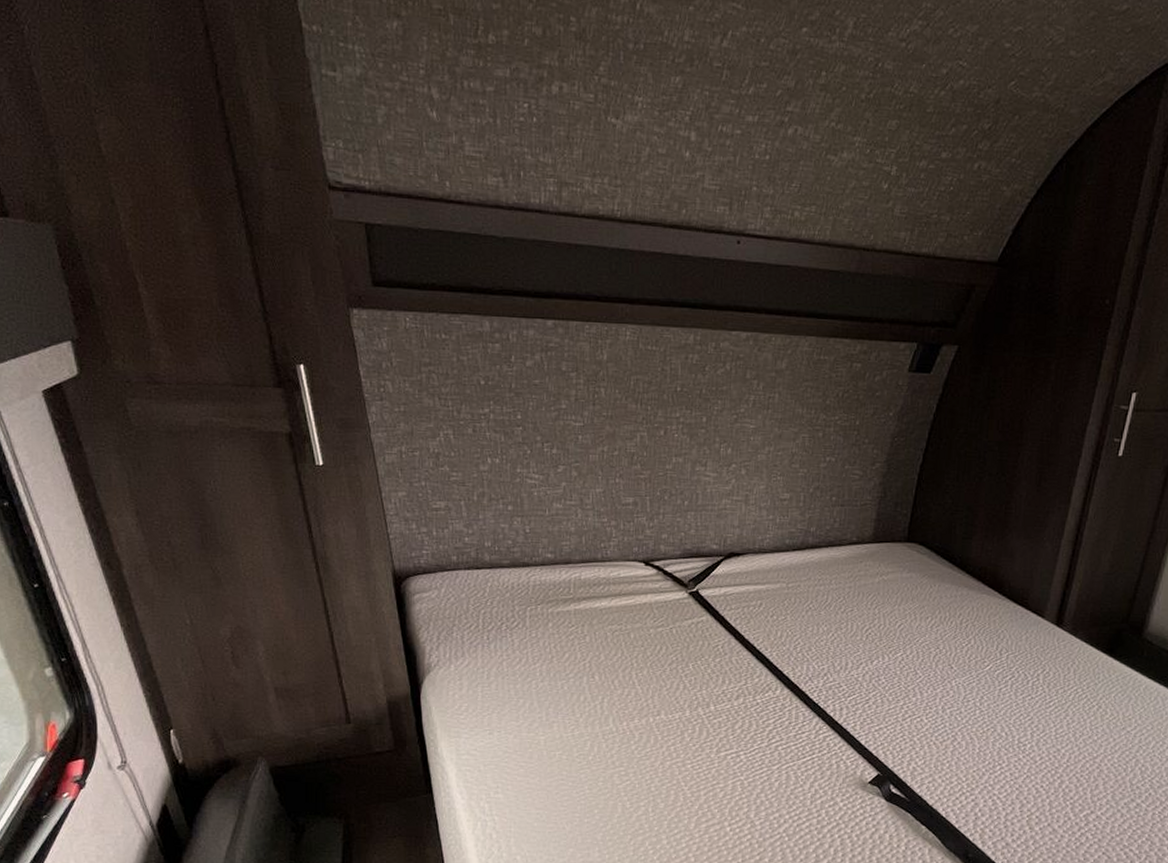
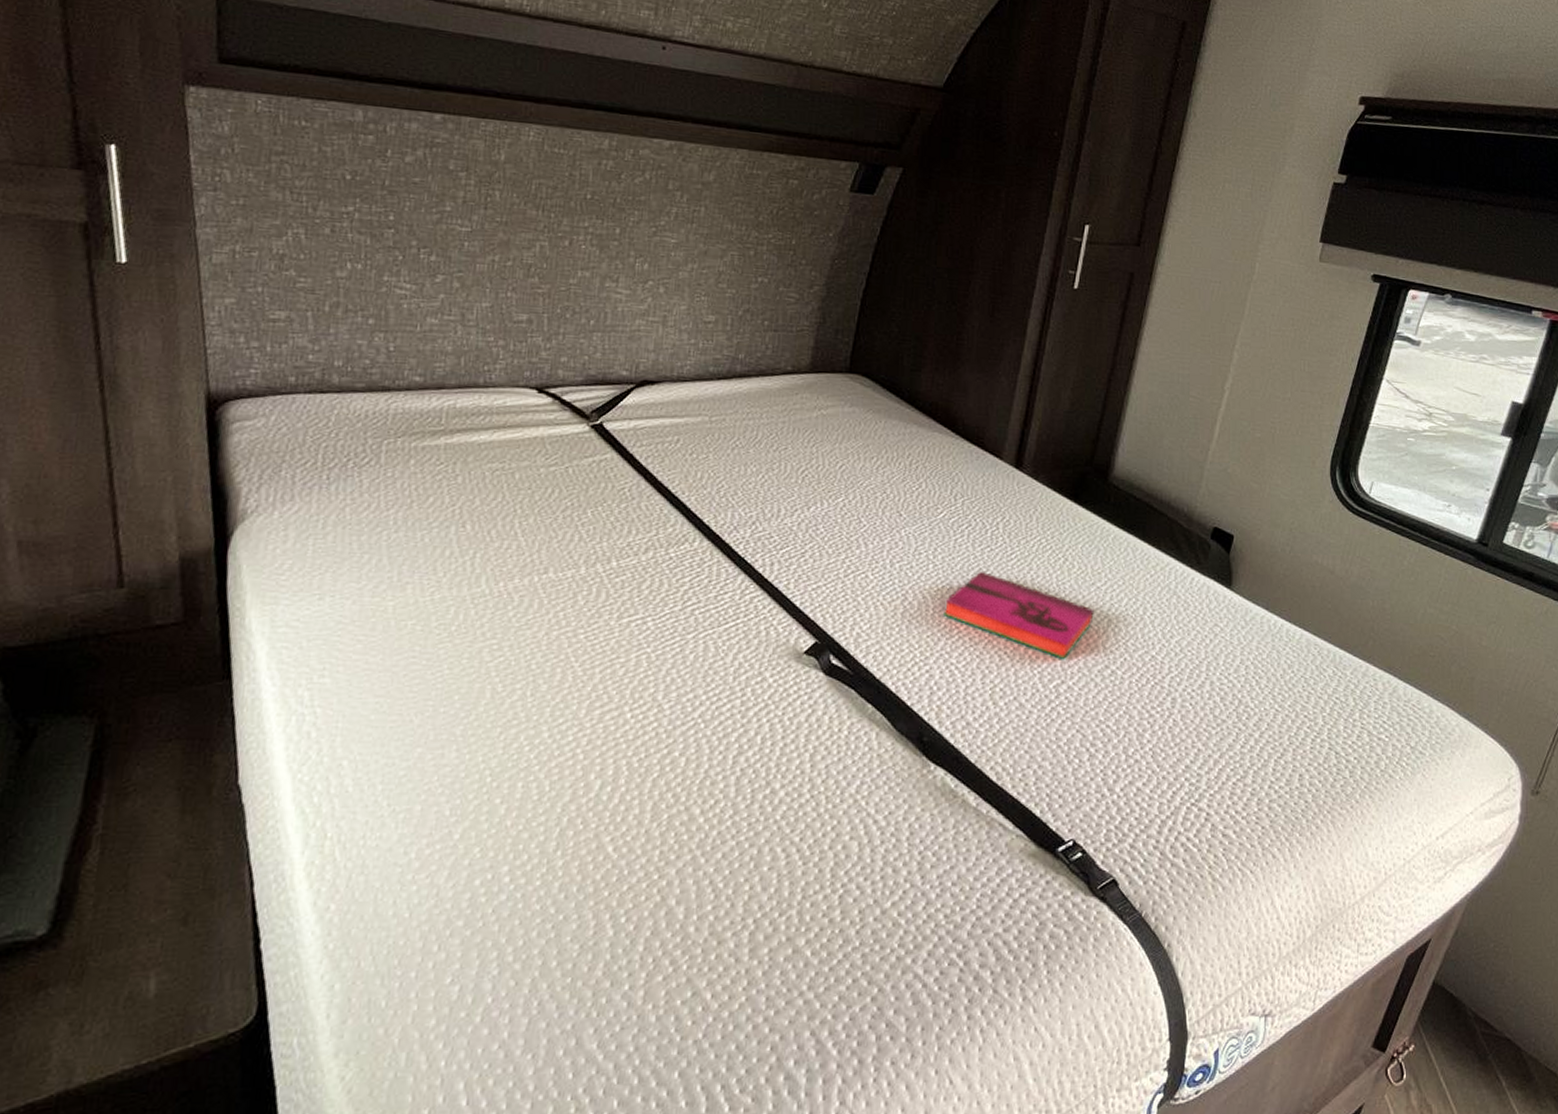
hardback book: none [988,716,1123,793] -> present [944,570,1094,659]

